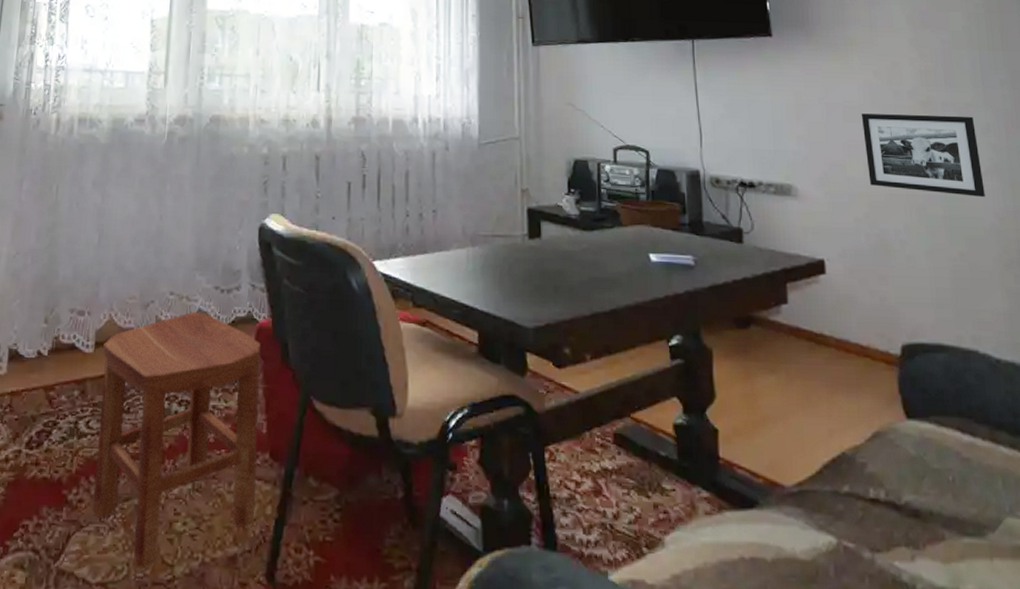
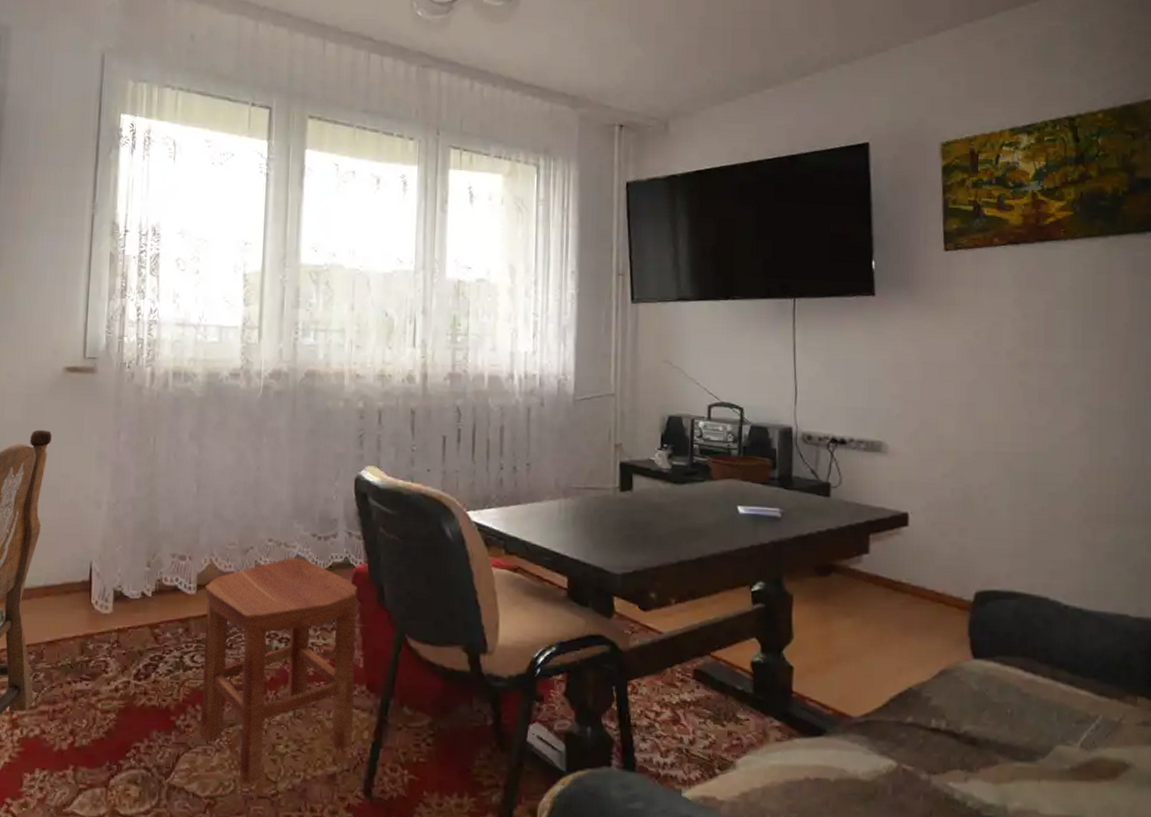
picture frame: present [861,113,985,197] -> none [957,373,1072,455]

